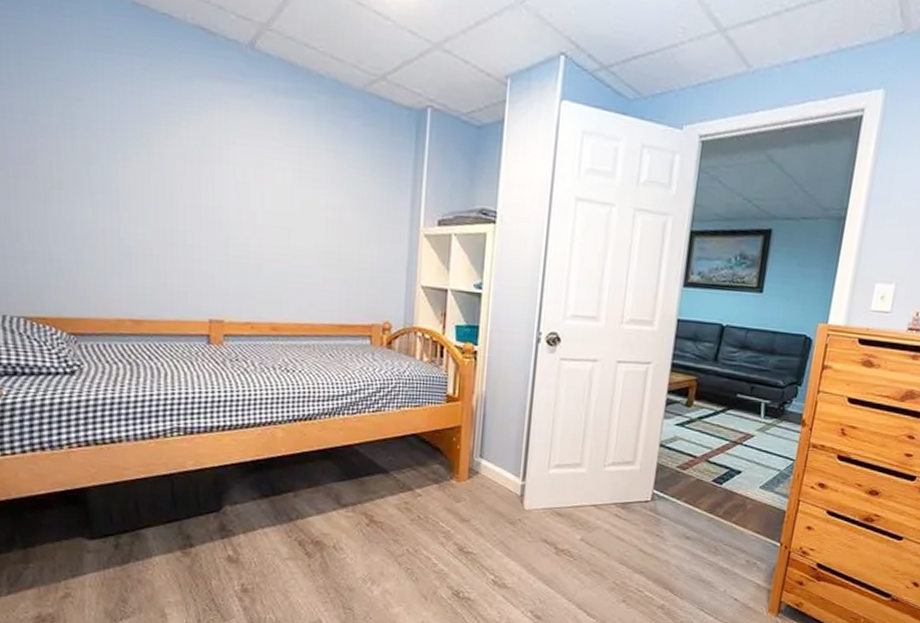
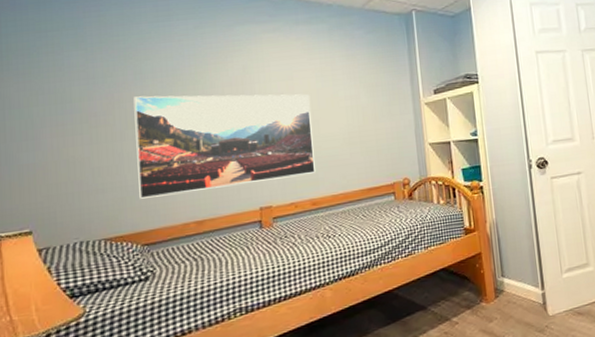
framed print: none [61,148,283,293] -> present [133,94,315,199]

